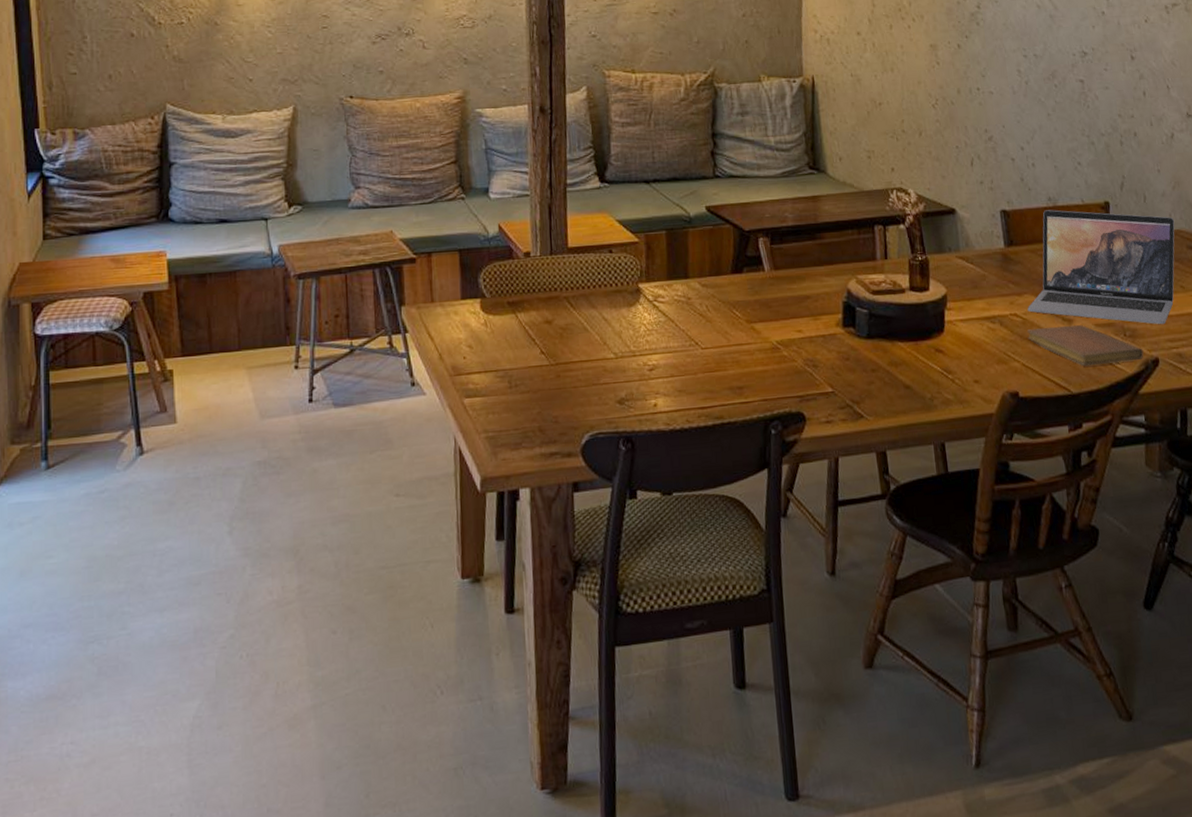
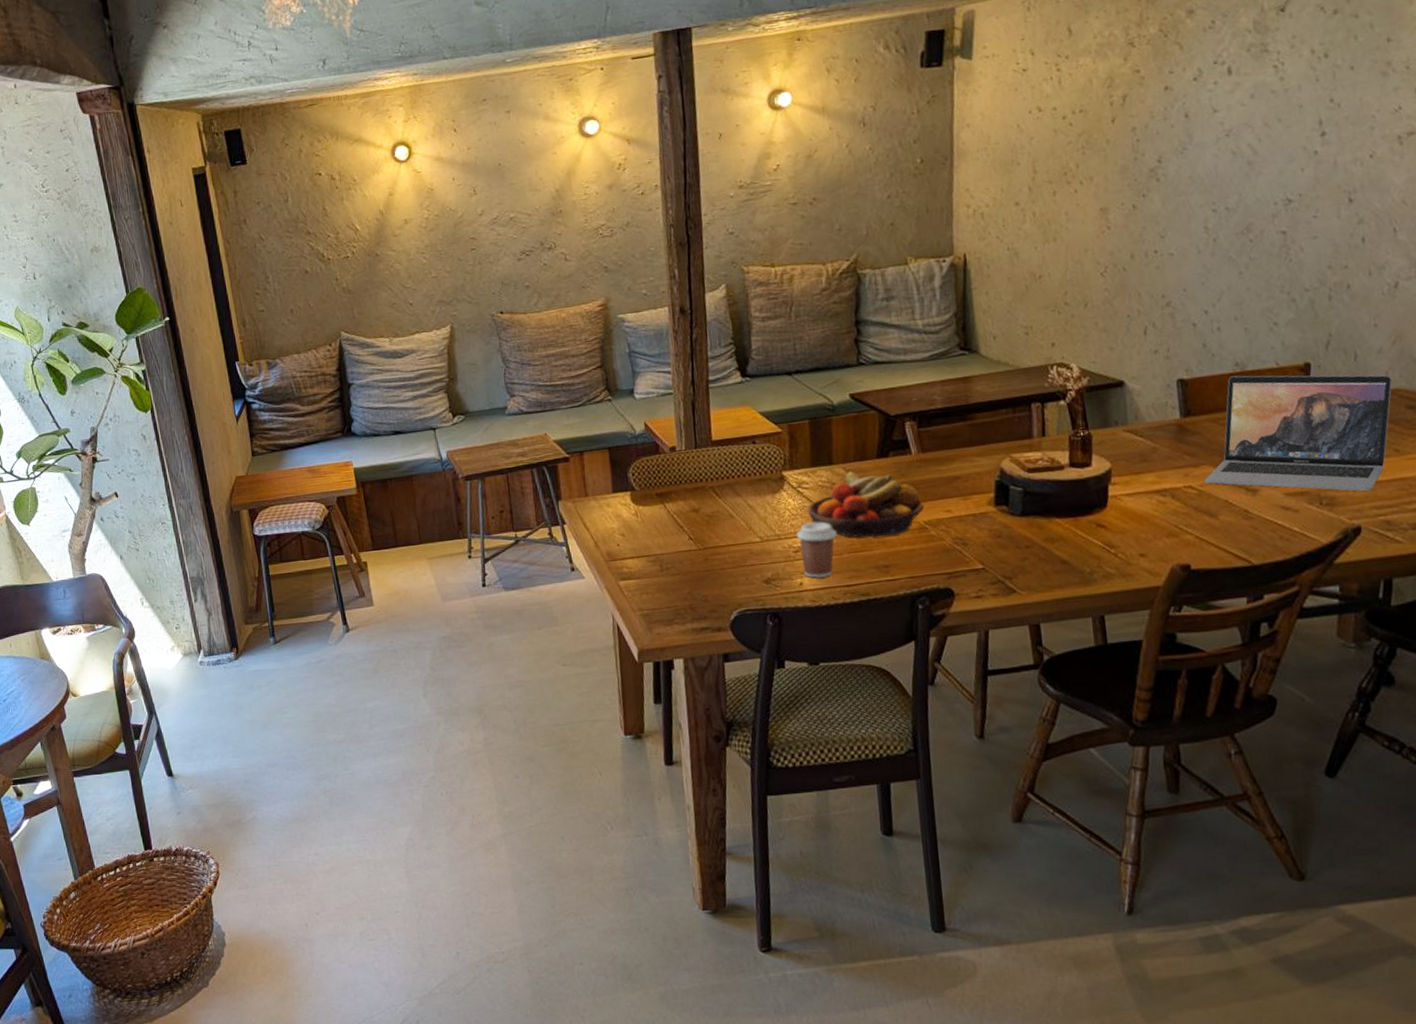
coffee cup: none [652,338,692,399] -> present [797,522,837,578]
fruit bowl: none [664,286,777,356] -> present [808,471,924,537]
notebook: present [1027,324,1144,367] -> none [1203,494,1343,537]

